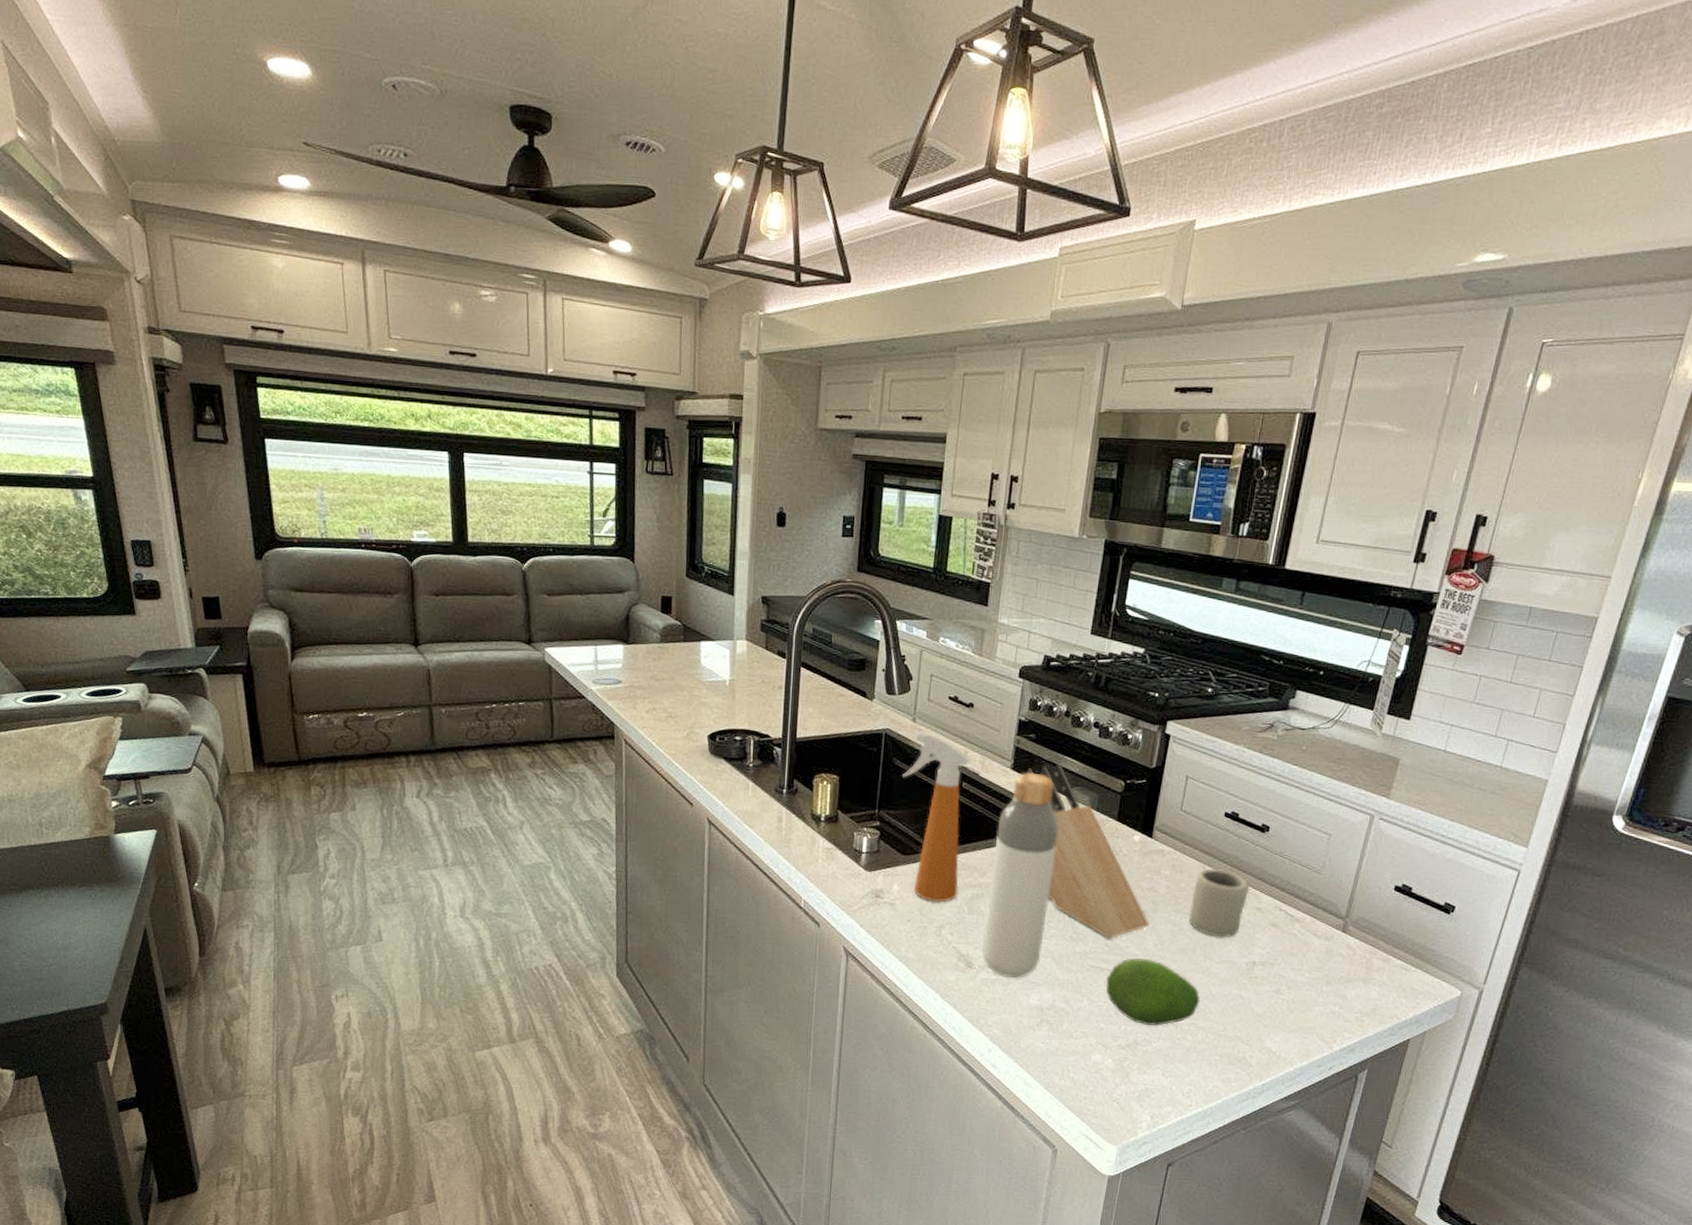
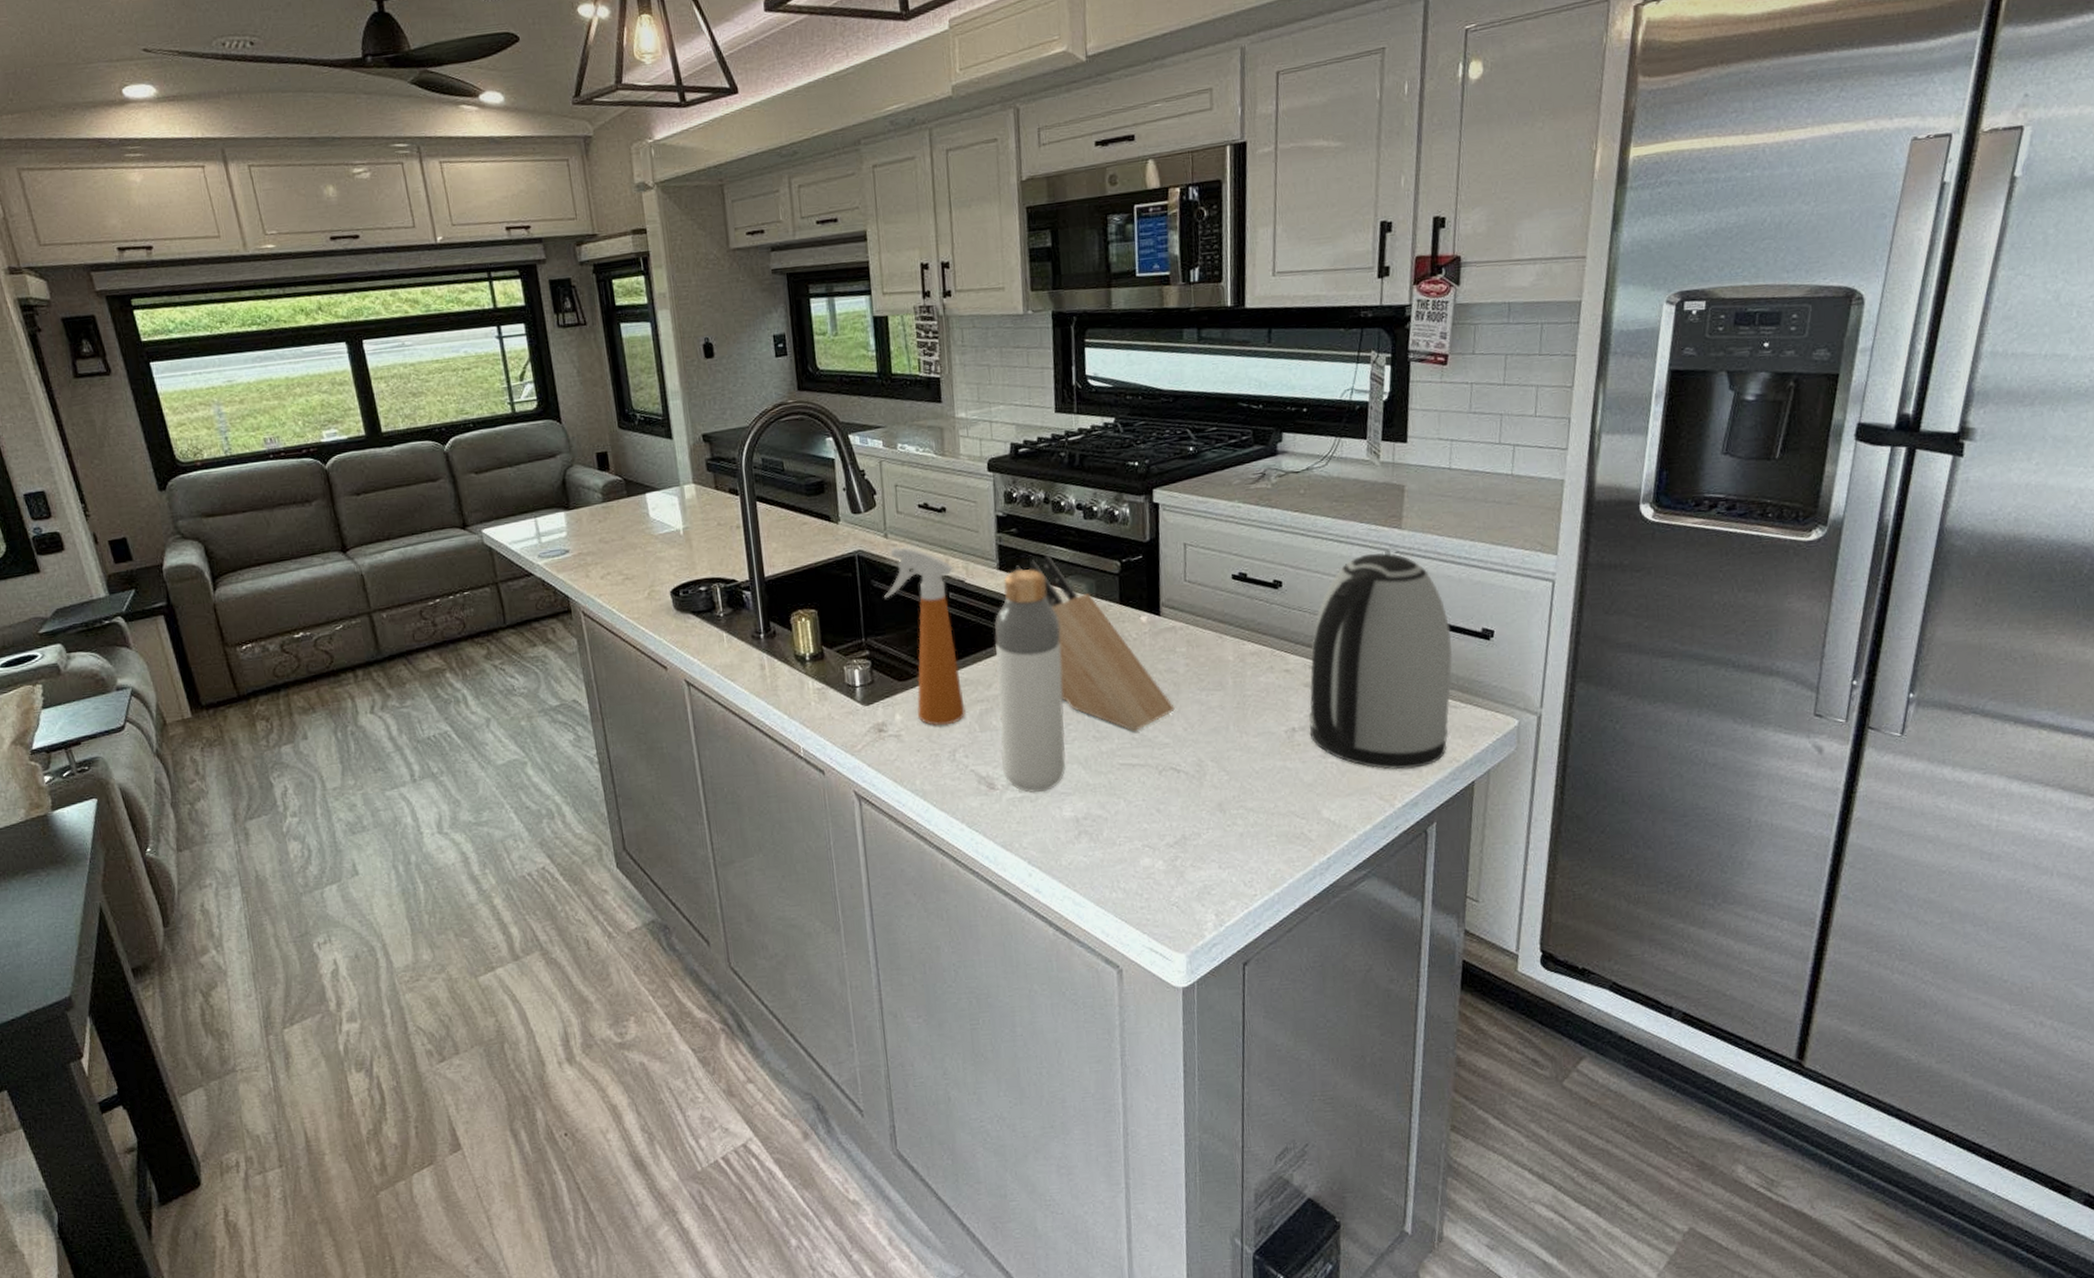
fruit: present [1105,958,1201,1027] -> none [1140,745,1244,817]
cup: present [1188,868,1250,938] -> none [1214,636,1274,709]
kettle: none [1268,815,1416,1018] -> present [1309,553,1453,770]

